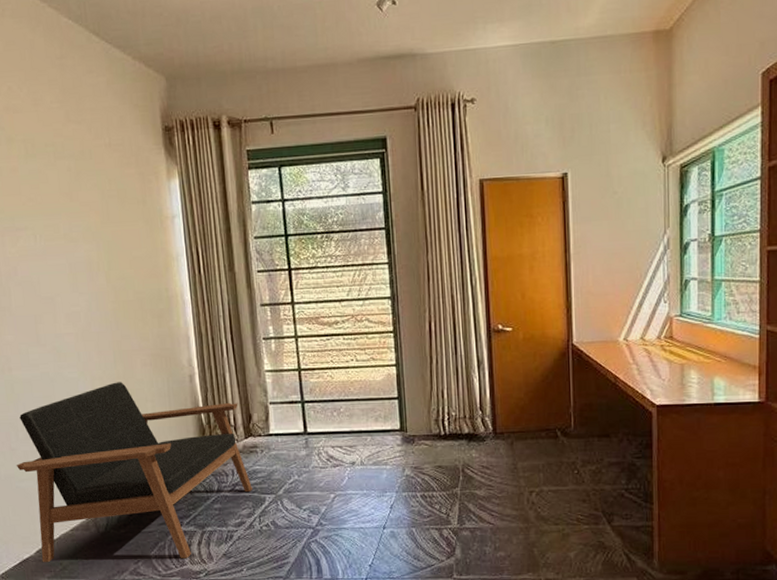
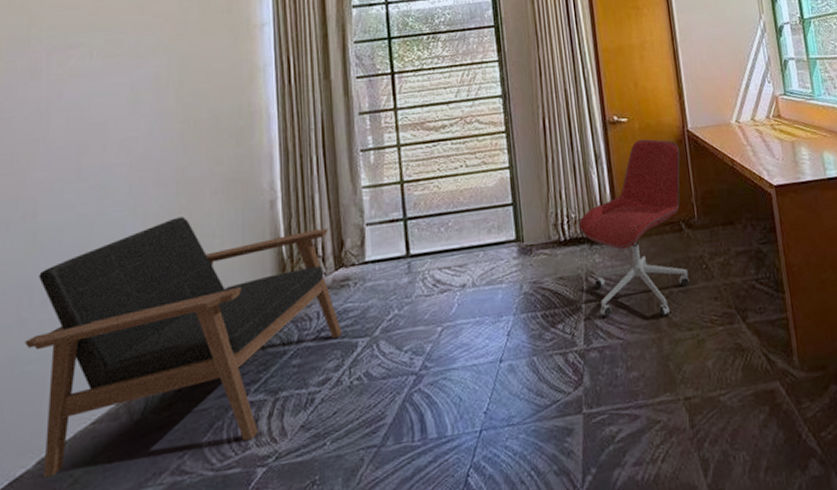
office chair: none [457,349,562,510] -> present [578,139,689,317]

